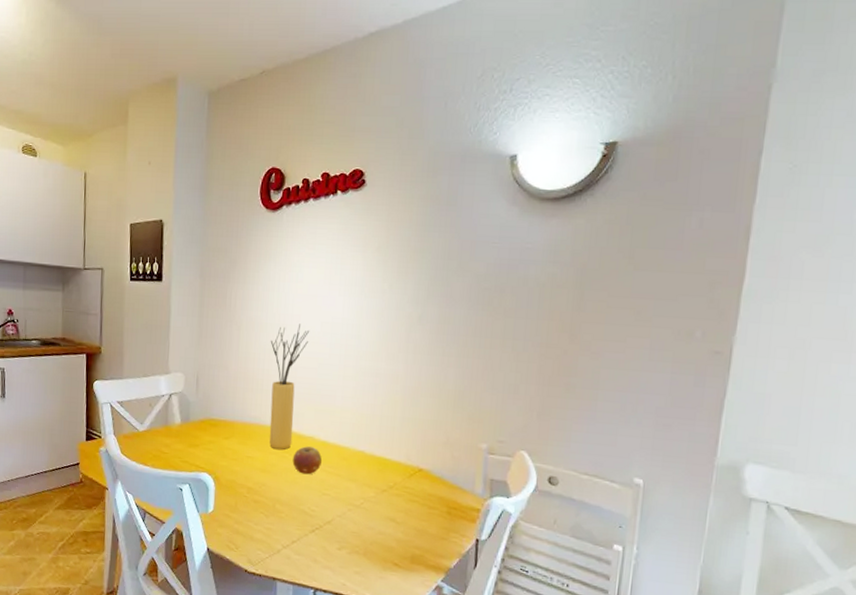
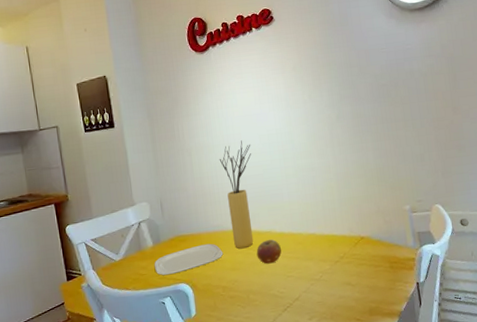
plate: none [178,434,256,461] -> present [154,243,224,276]

